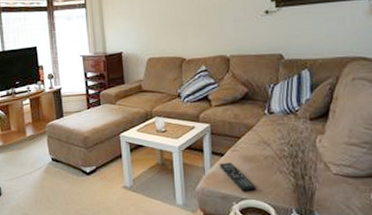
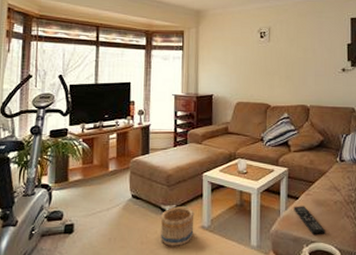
basket: none [82,167,117,206] -> present [160,206,195,246]

